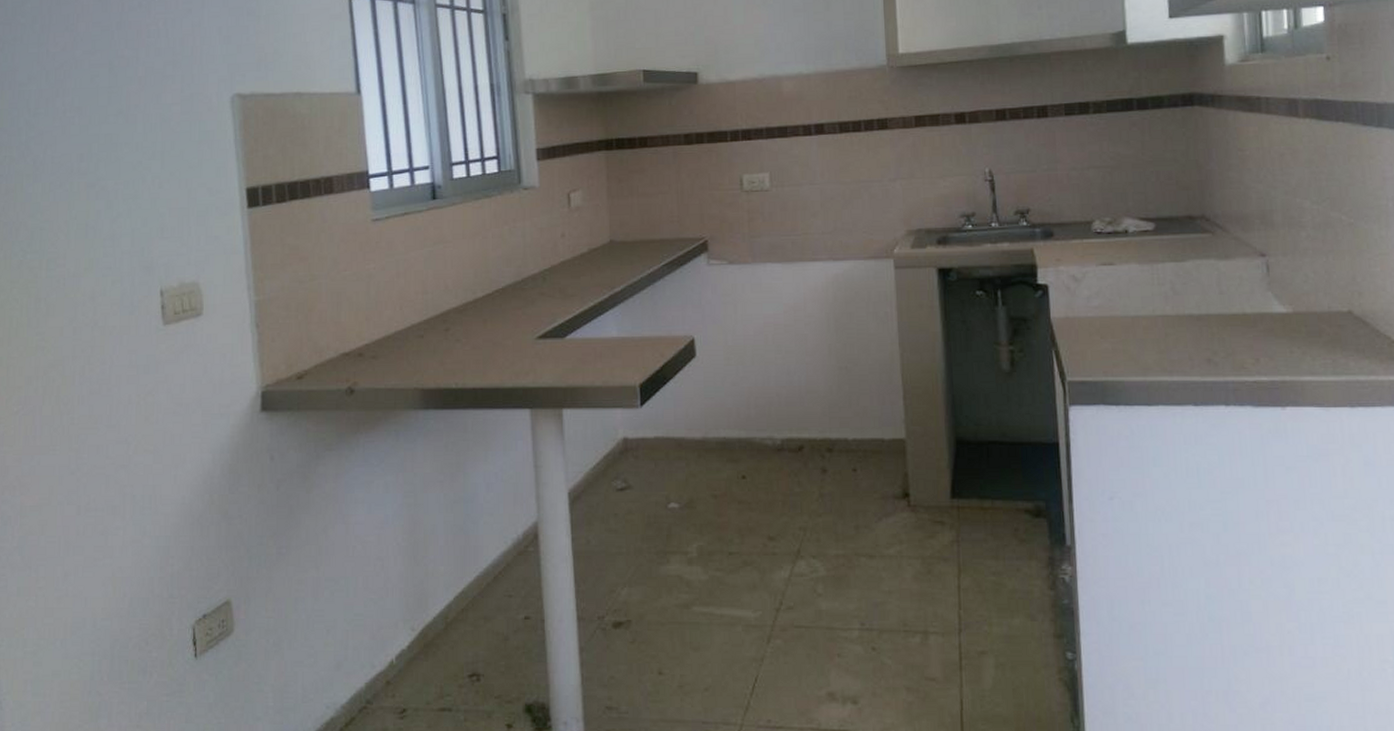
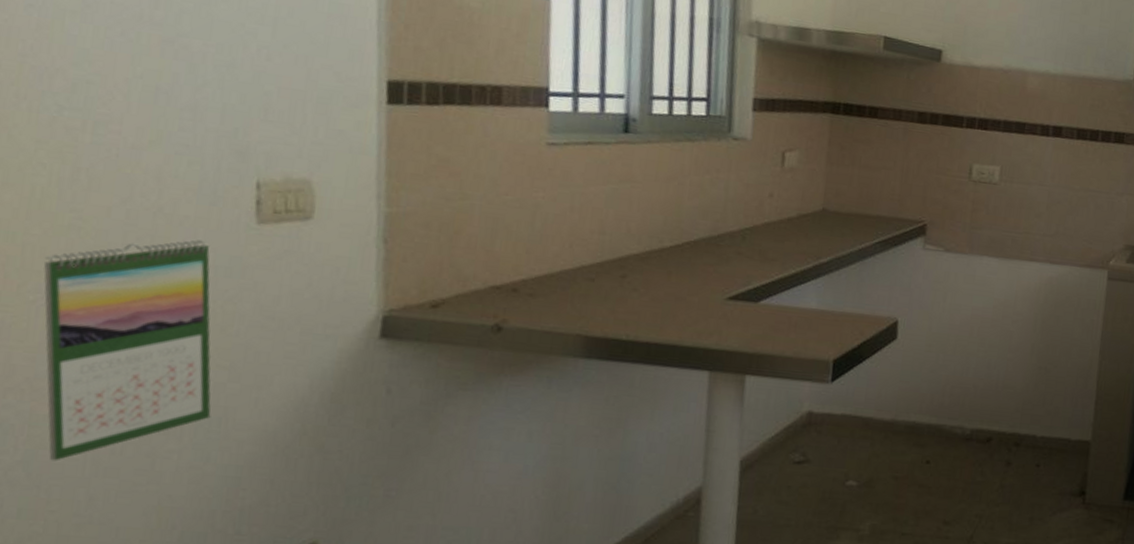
calendar: none [22,345,144,545] -> present [44,240,211,461]

